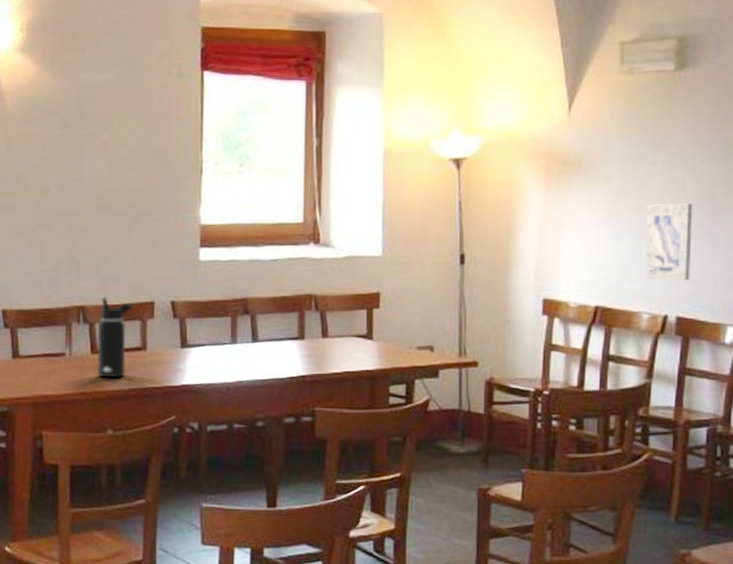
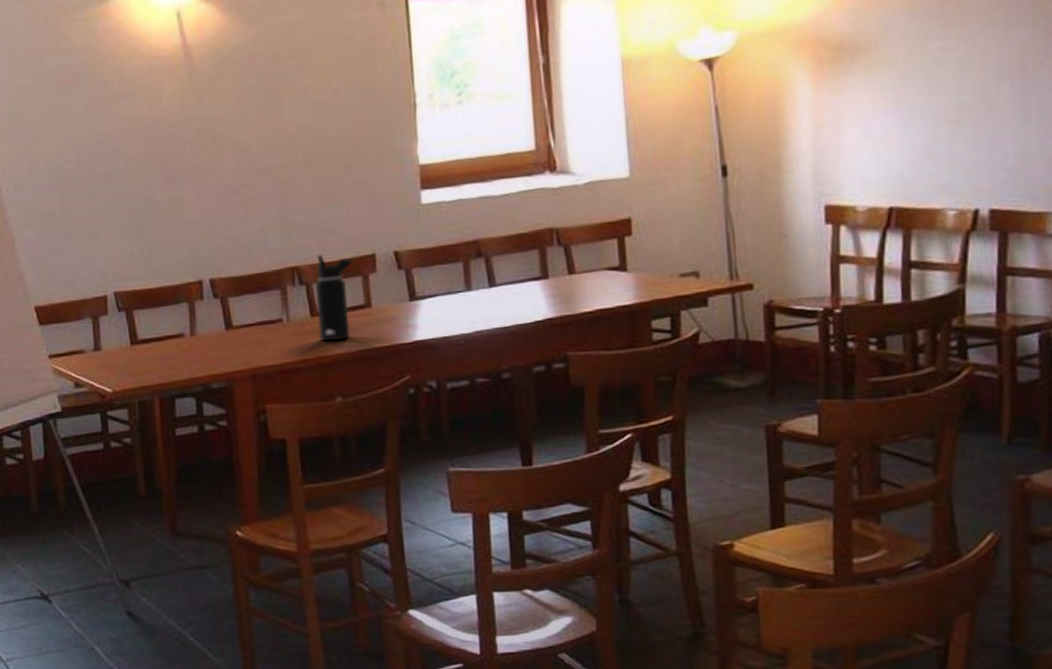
wall art: present [645,203,693,281] -> none [943,77,1003,171]

